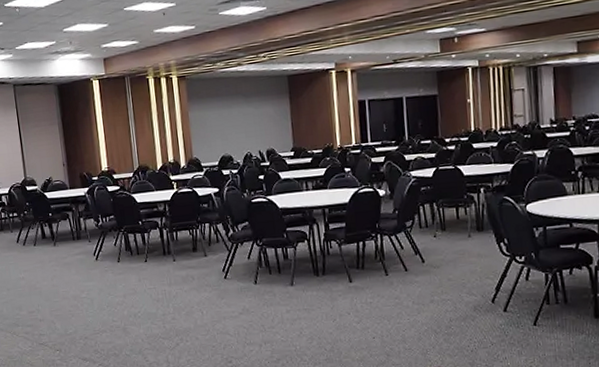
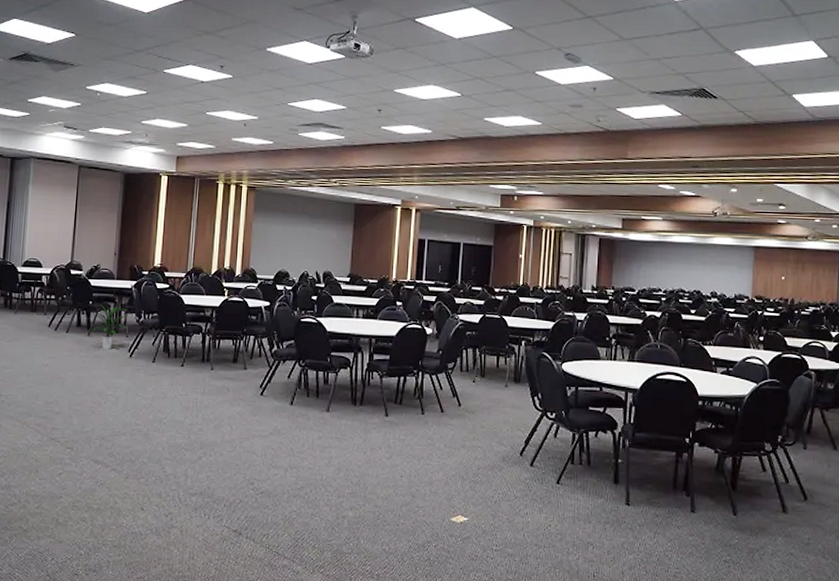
indoor plant: none [56,214,88,256] -> present [91,304,127,349]

